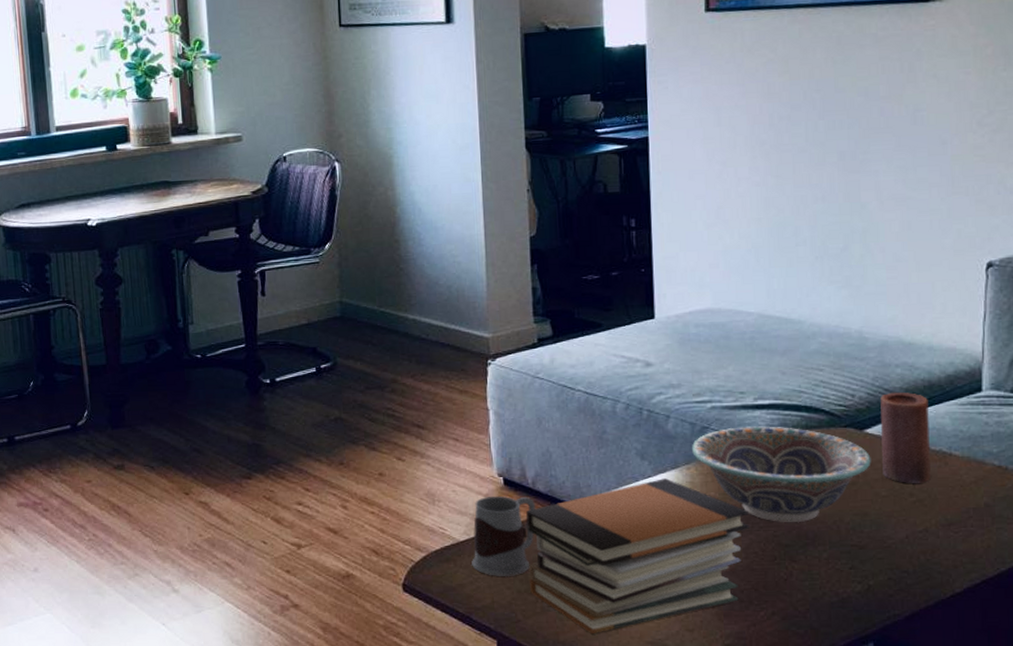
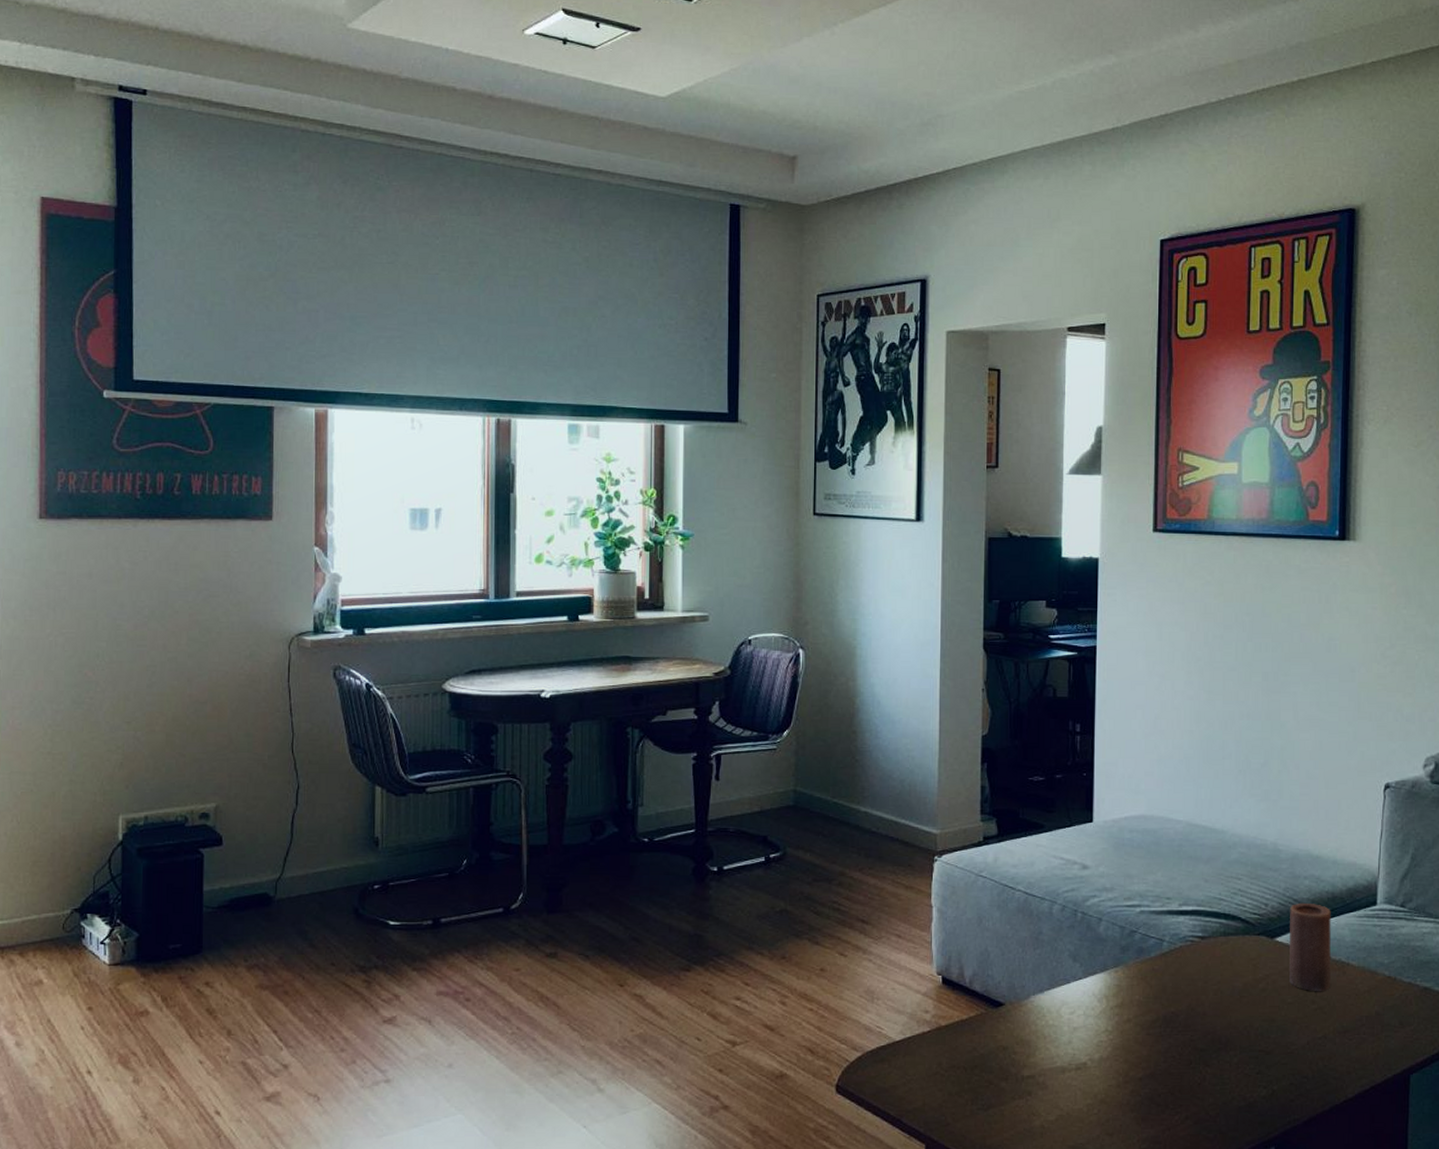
mug: present [472,495,536,577] -> none [906,994,972,1079]
book stack: present [526,478,749,635] -> none [960,981,1169,1139]
decorative bowl: present [692,426,871,522] -> none [1121,932,1280,1027]

